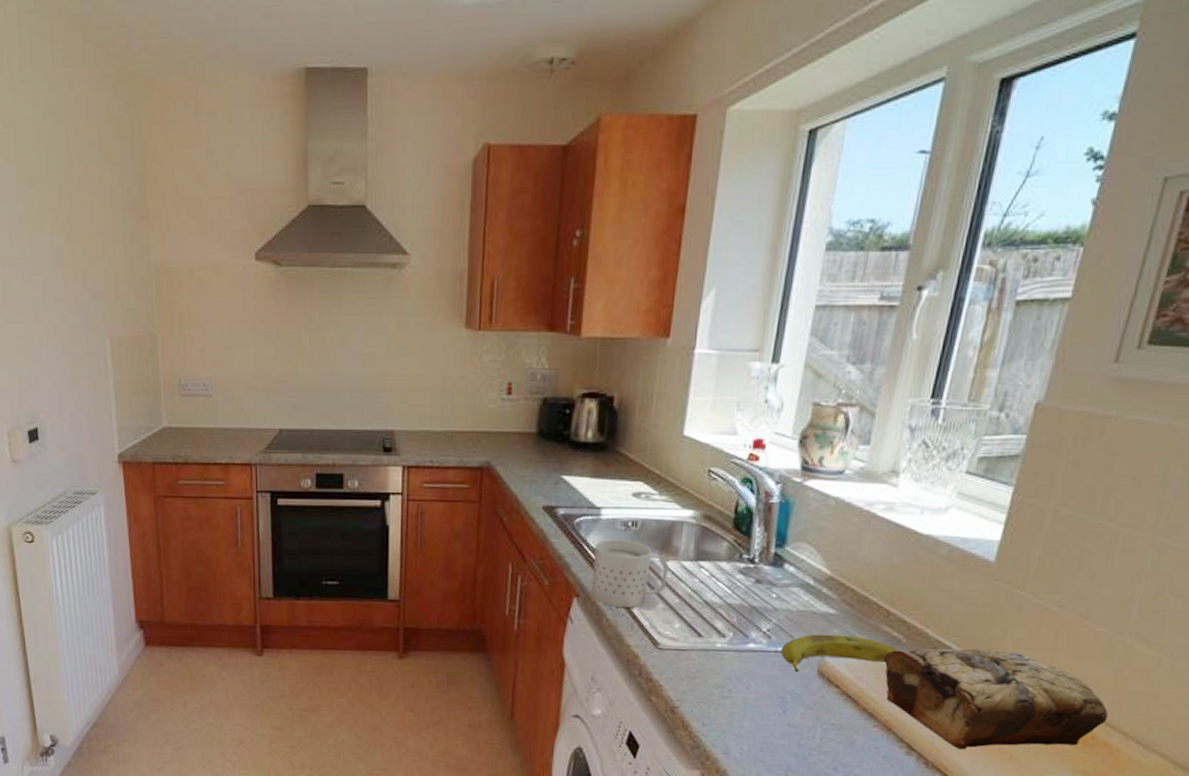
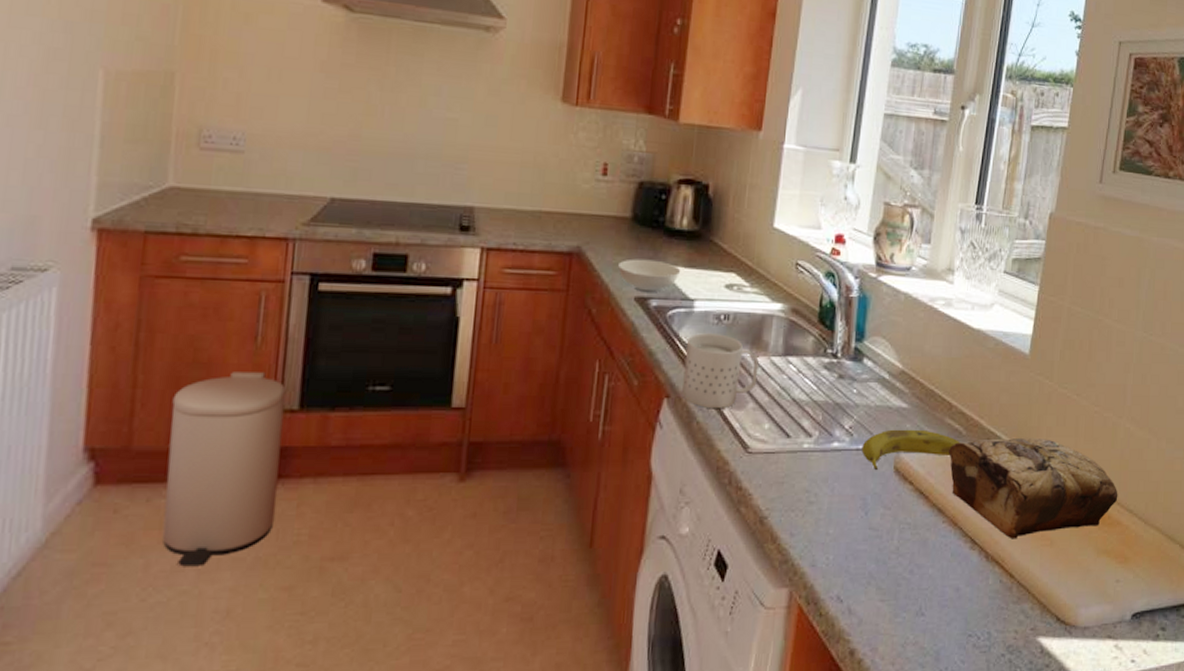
pedal bin: none [187,568,265,707] -> present [162,372,286,567]
bowl: none [526,471,587,502] -> present [618,259,681,293]

